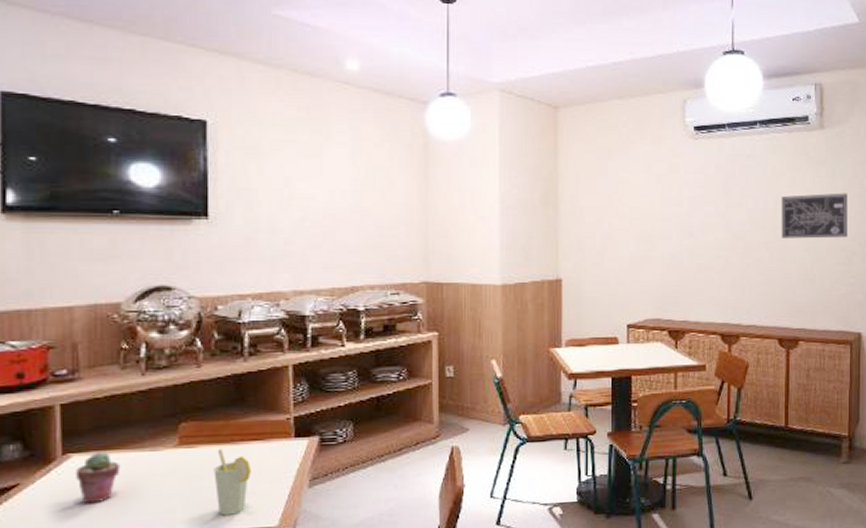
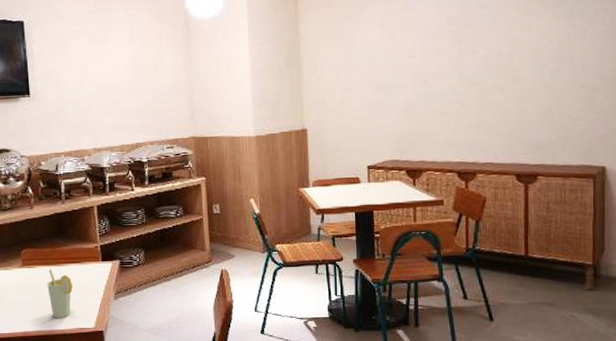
wall art: present [781,193,848,239] -> none [516,31,588,81]

